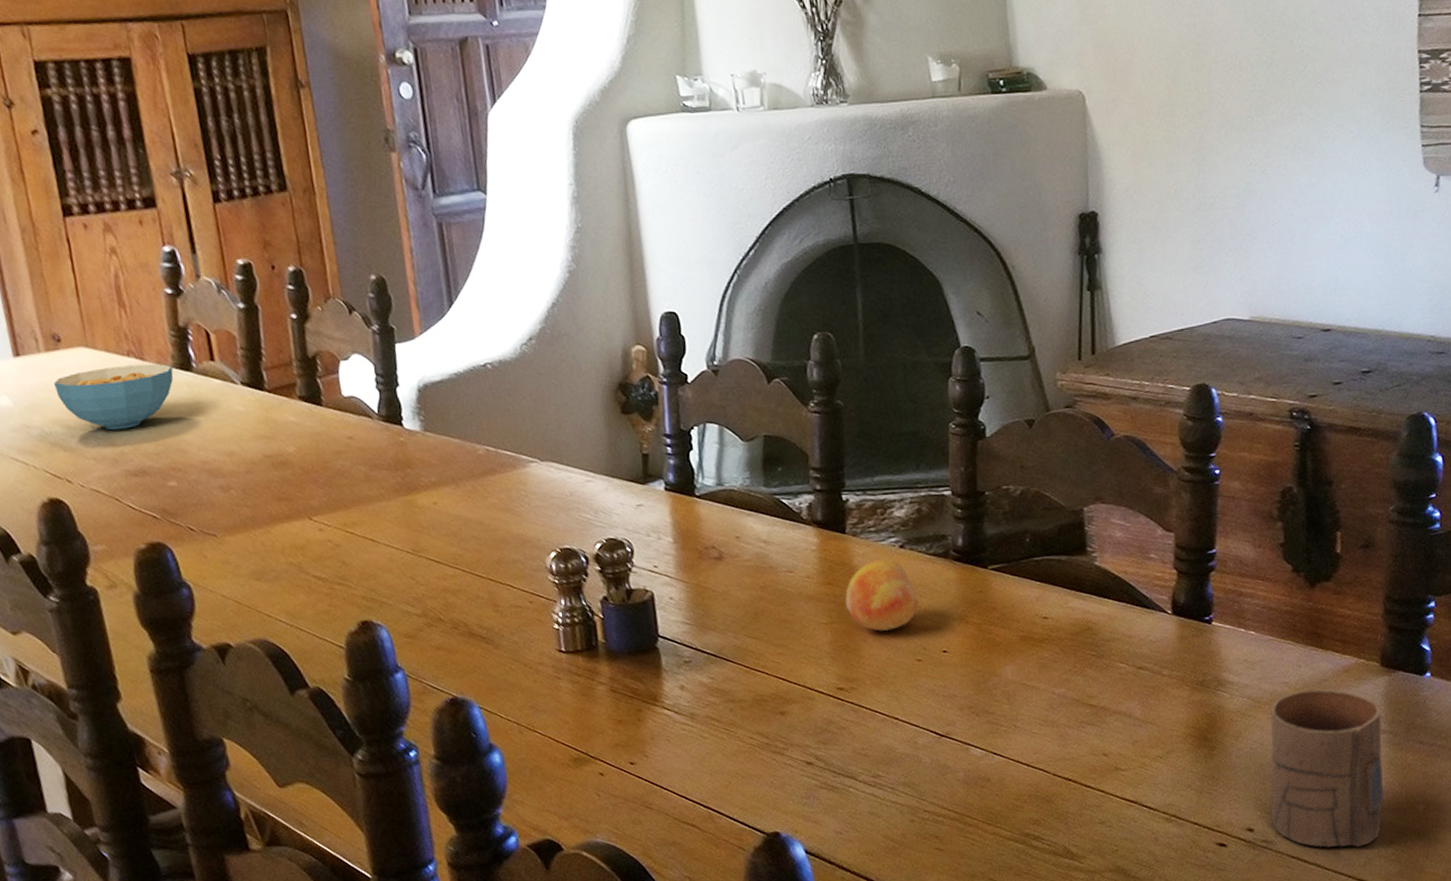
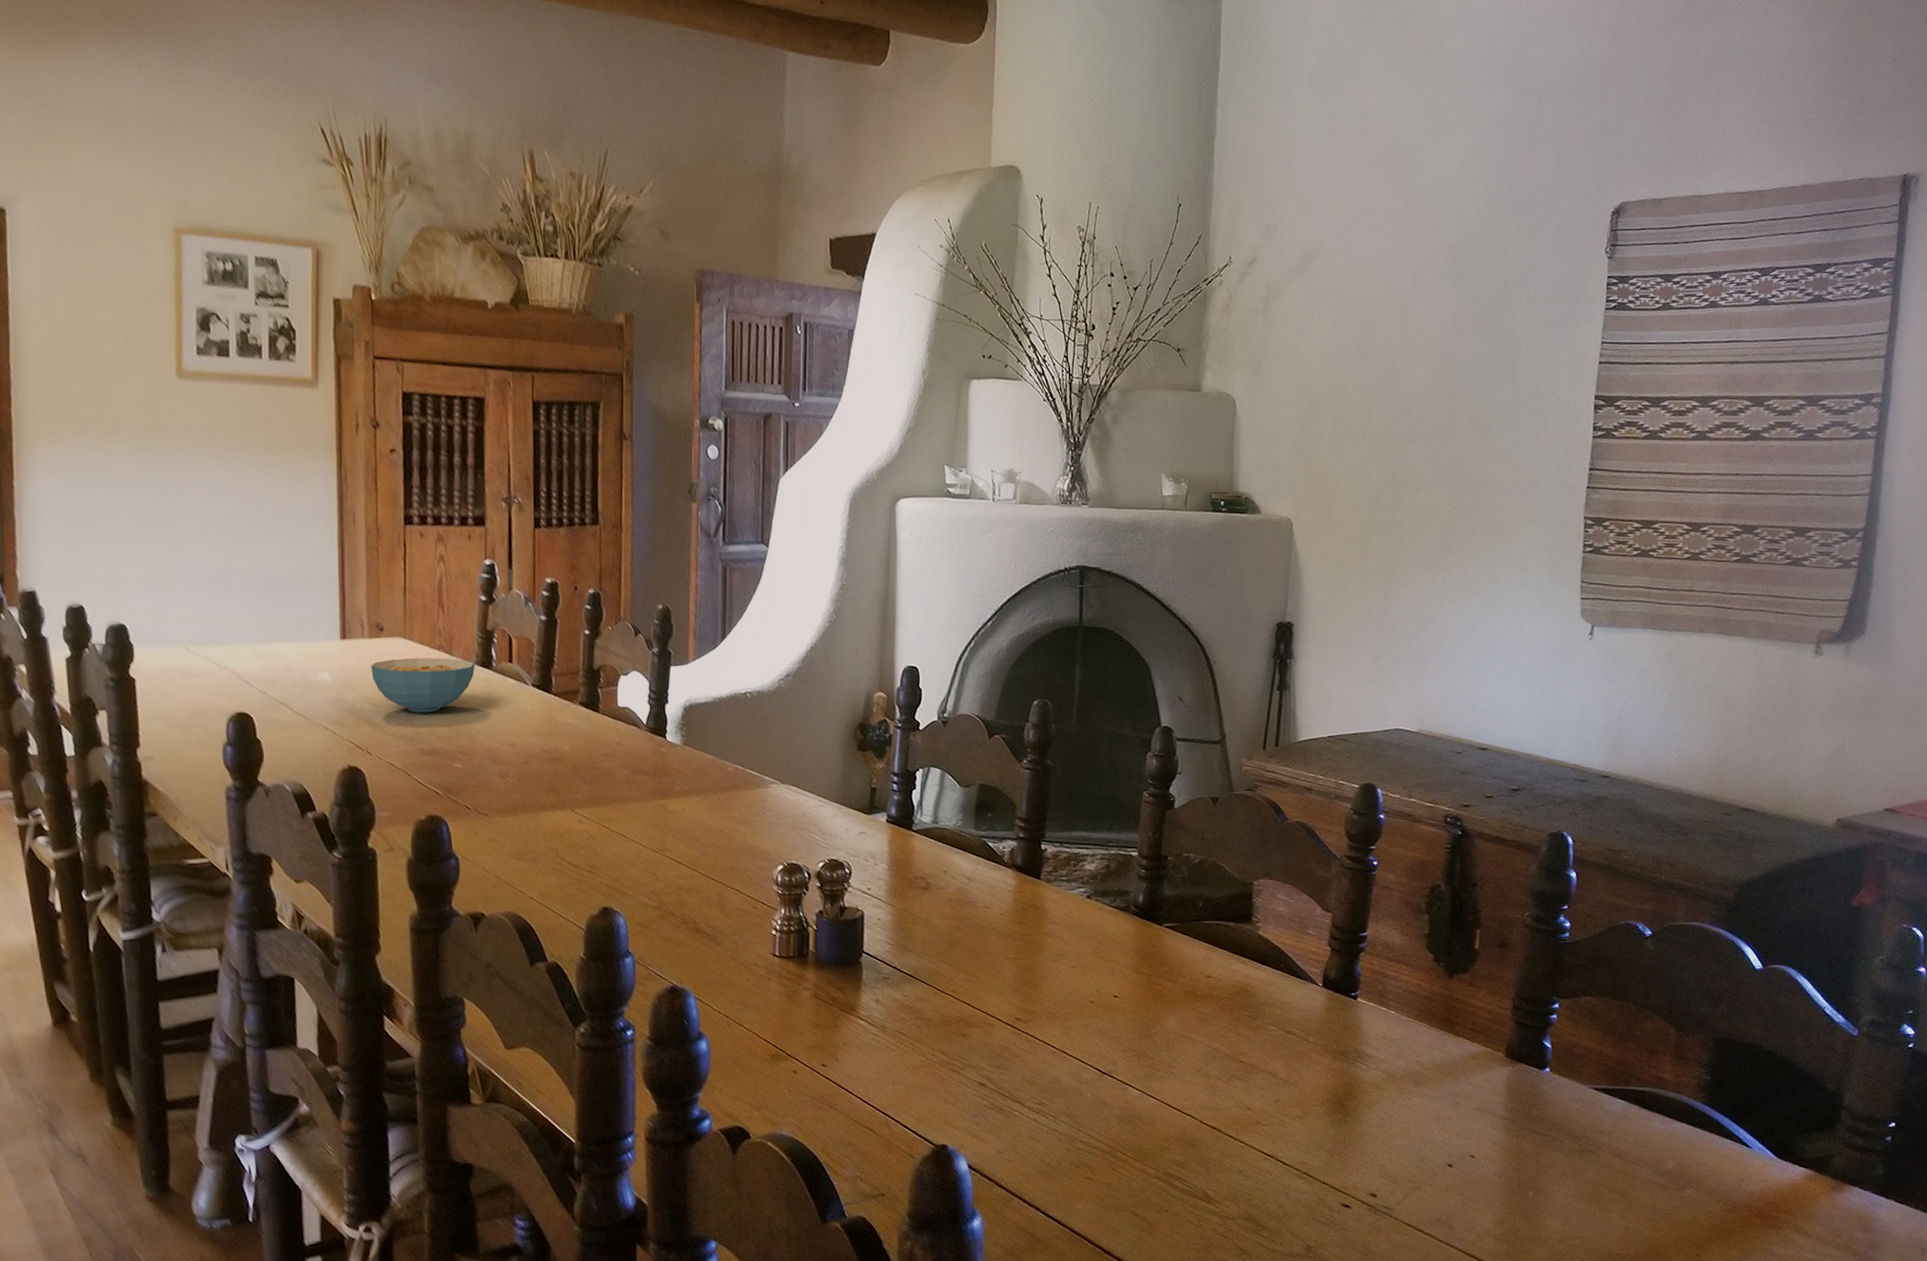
fruit: present [845,557,920,632] -> none [1032,905,1099,972]
cup: present [1270,688,1384,848] -> none [1393,1071,1502,1223]

